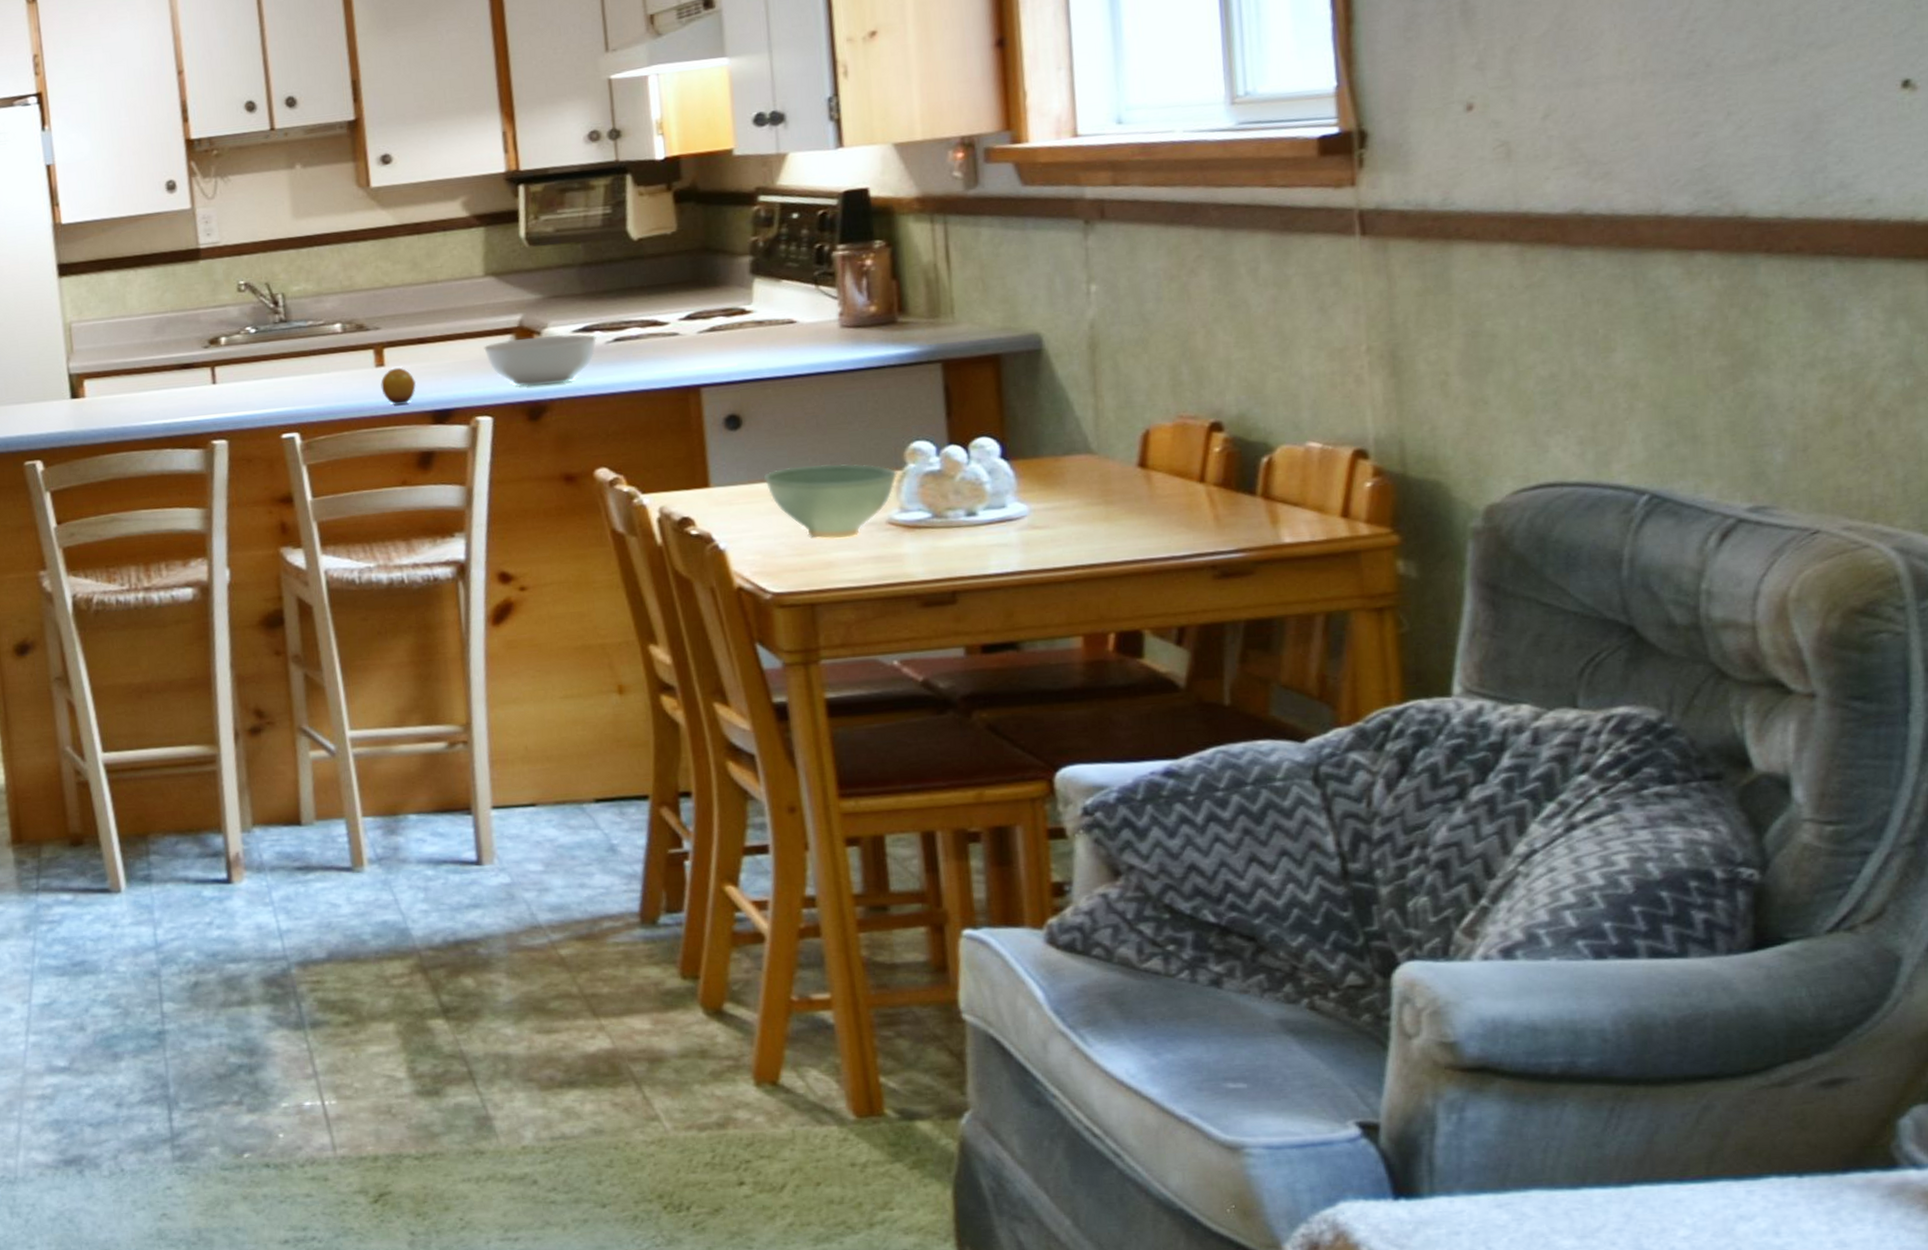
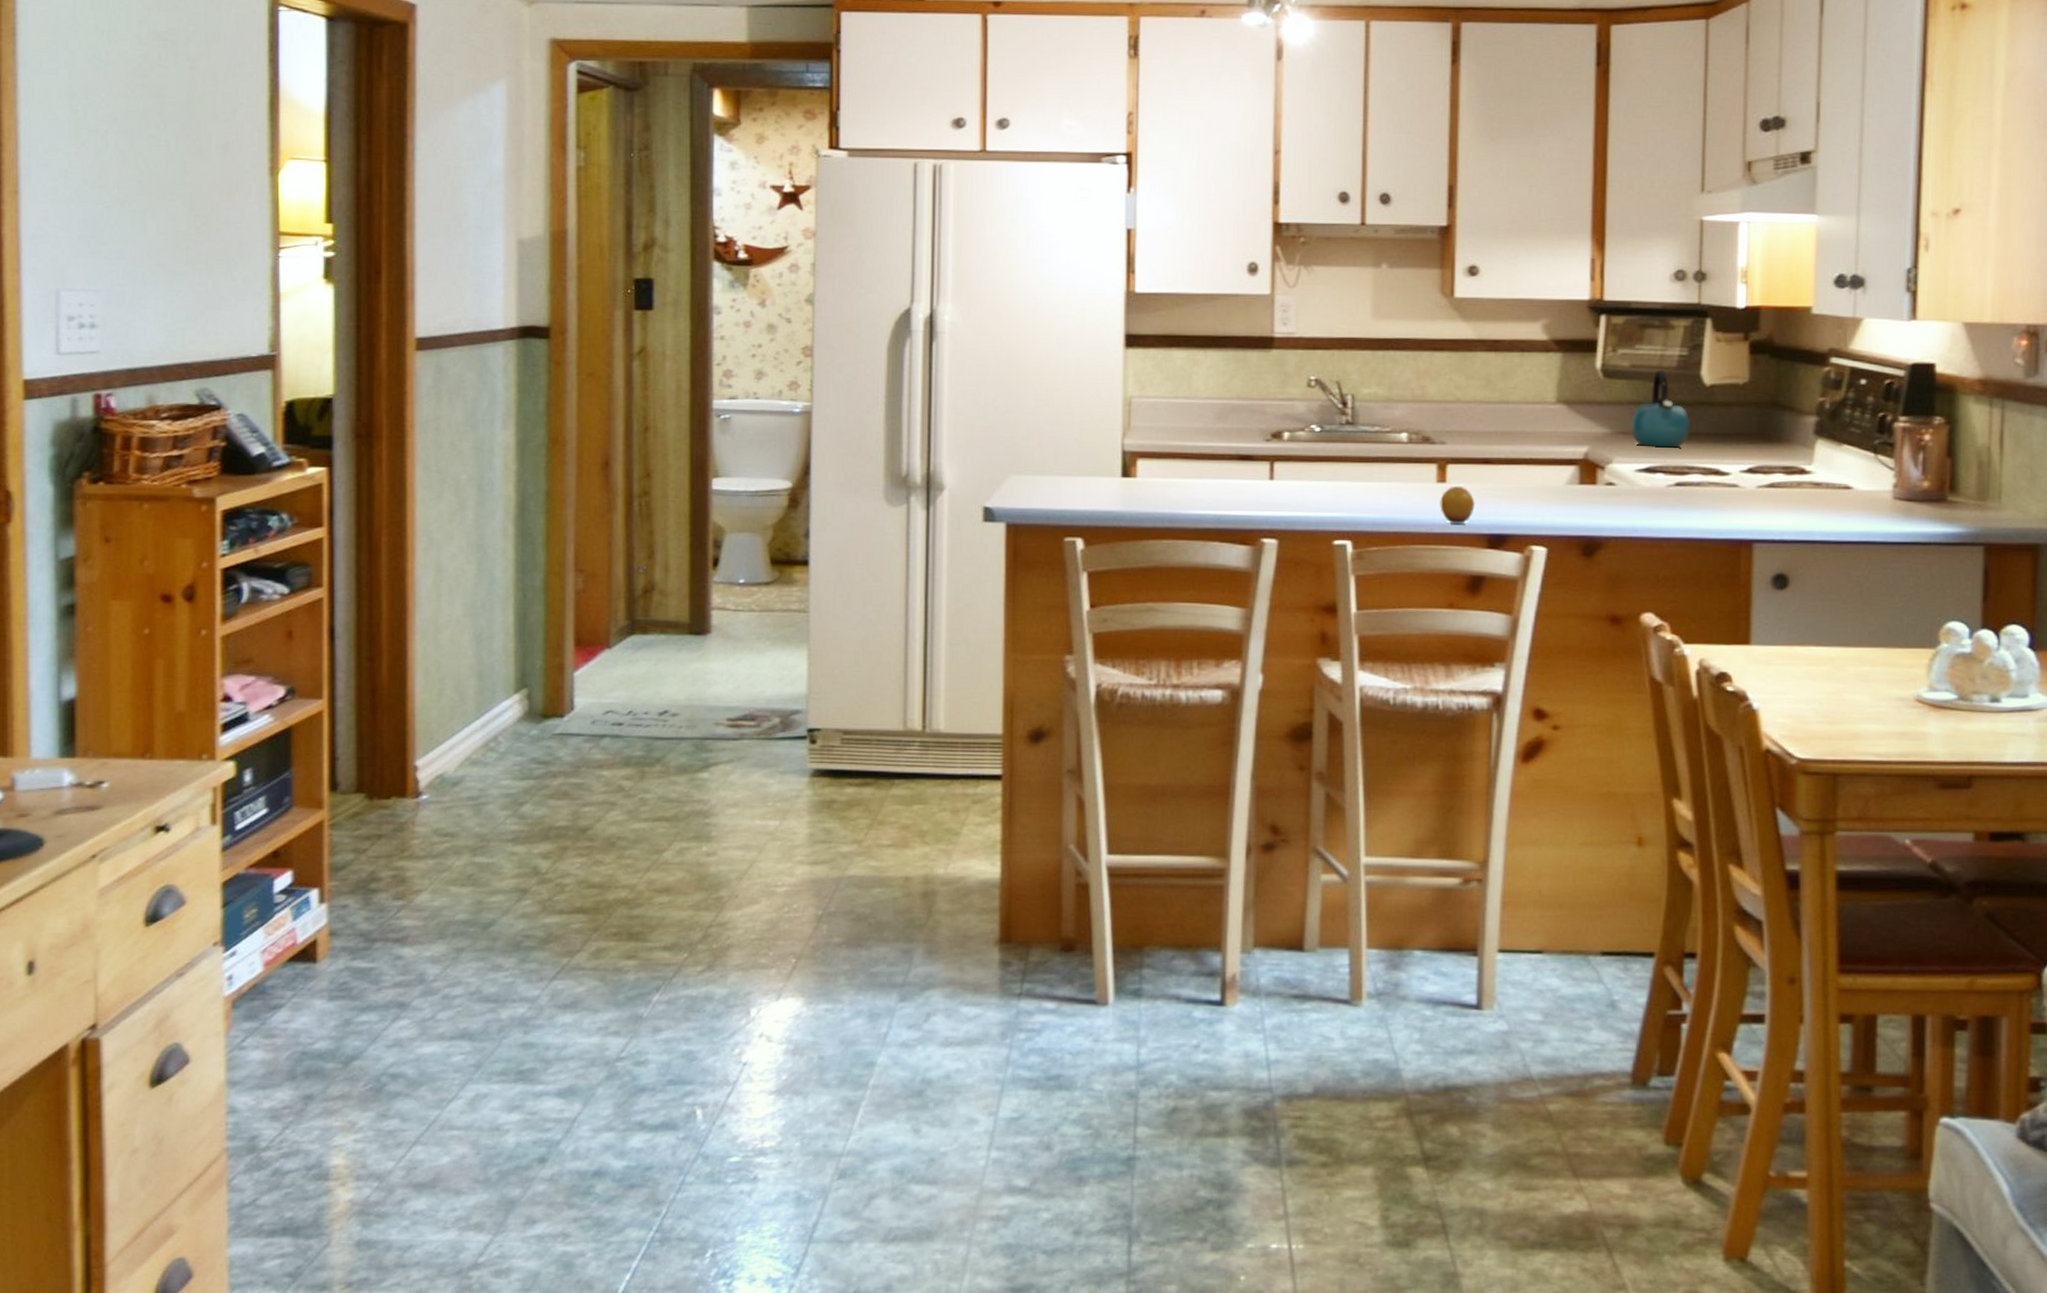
bowl: present [484,334,597,386] -> none [1547,471,1658,521]
kettle: none [560,231,623,308] -> present [1629,370,1691,448]
bowl: present [763,463,898,539] -> none [1803,633,1930,711]

